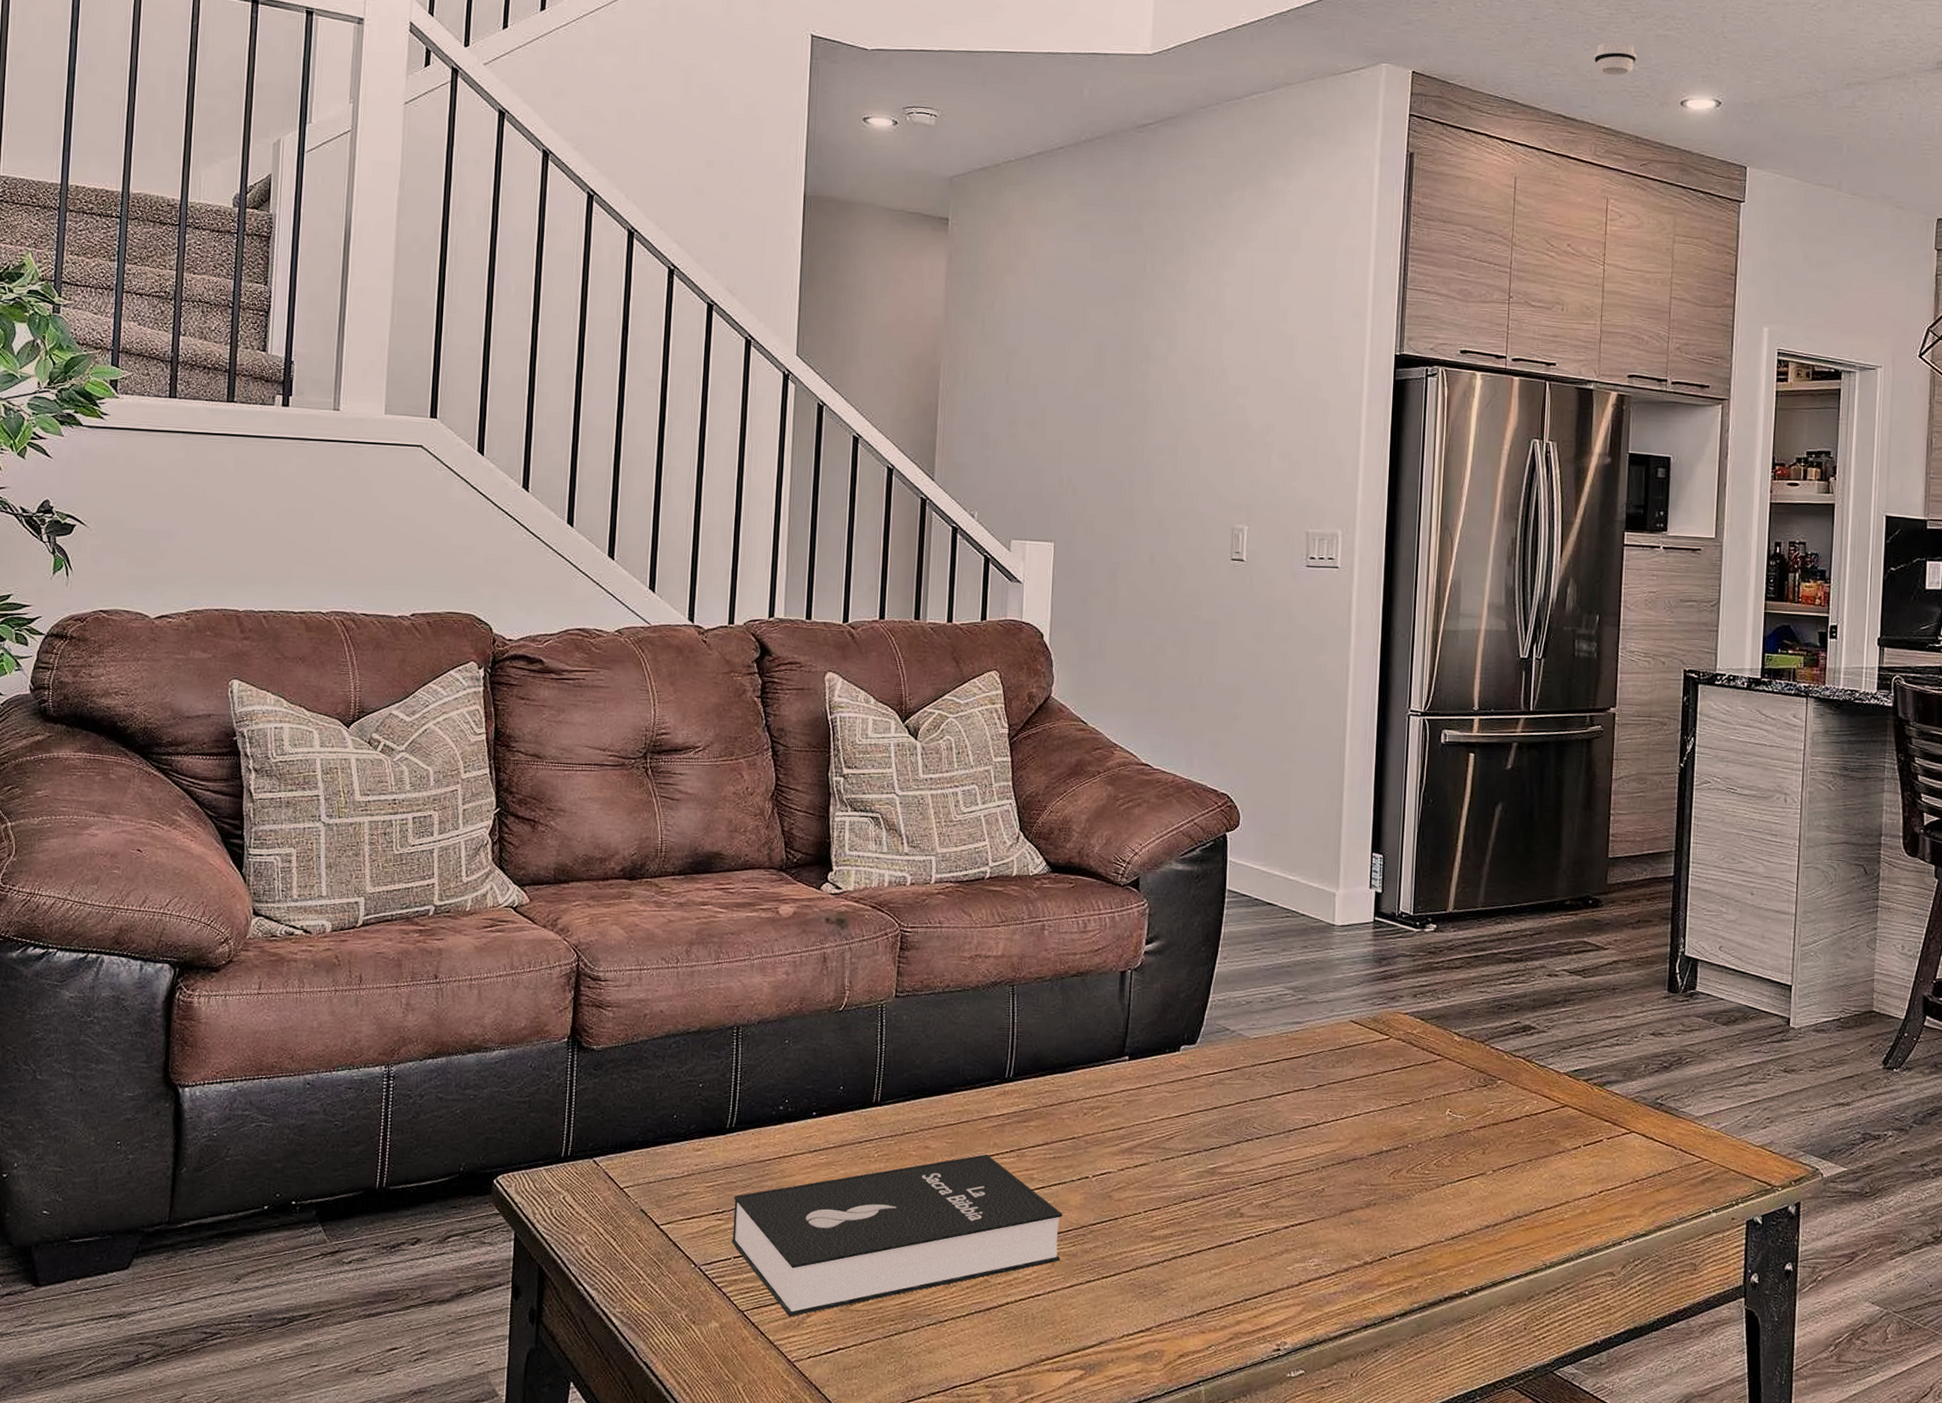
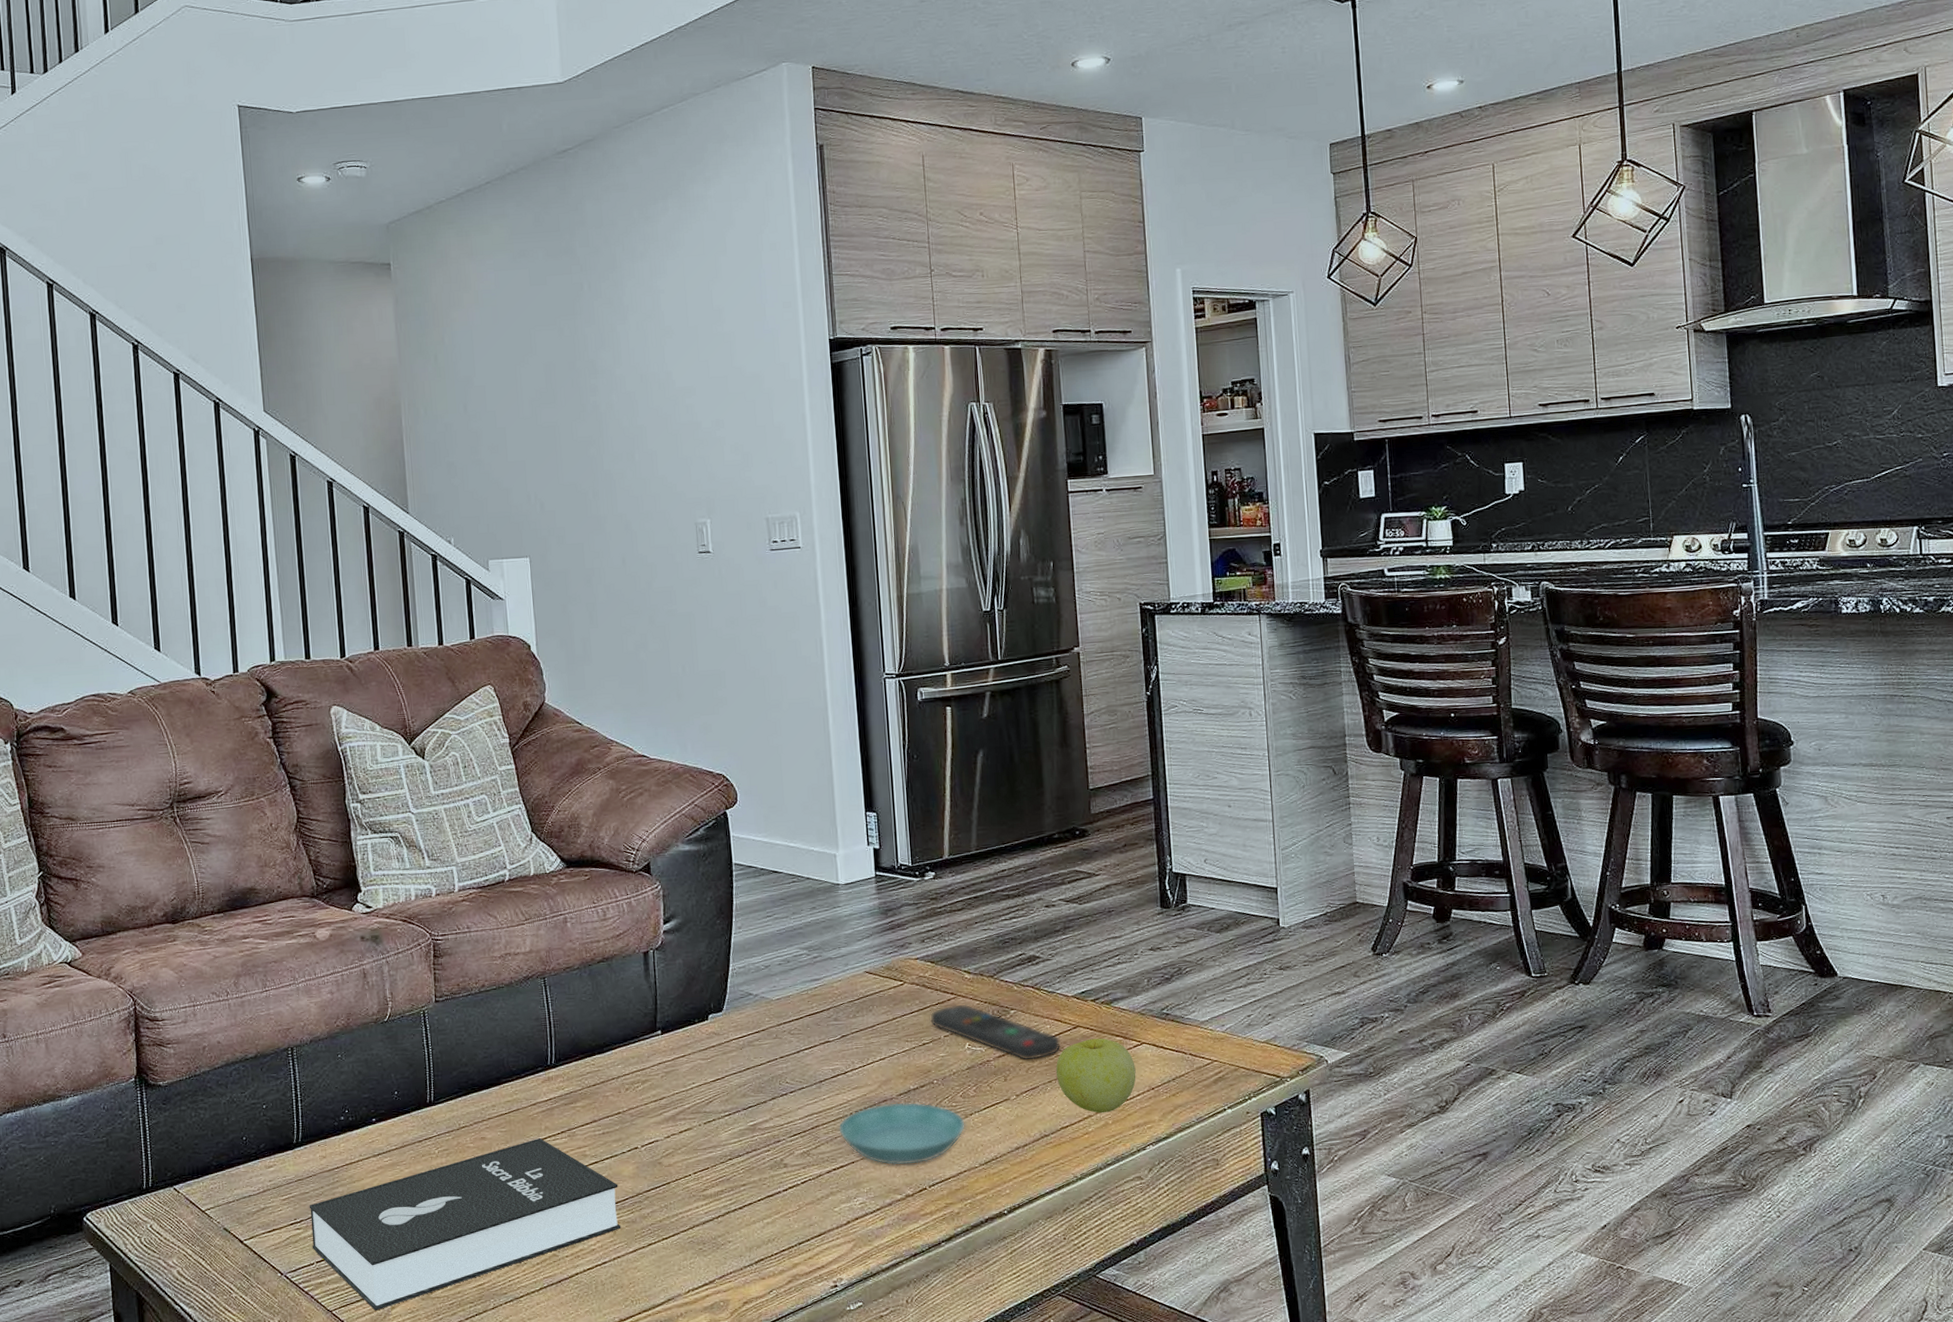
saucer: none [1301,1162,1437,1231] -> present [838,1102,966,1166]
remote control: none [1412,1066,1547,1136] -> present [930,1003,1061,1060]
apple: none [1538,1120,1622,1201] -> present [1056,1038,1136,1113]
smoke detector: present [1593,42,1637,76] -> none [983,13,1024,47]

